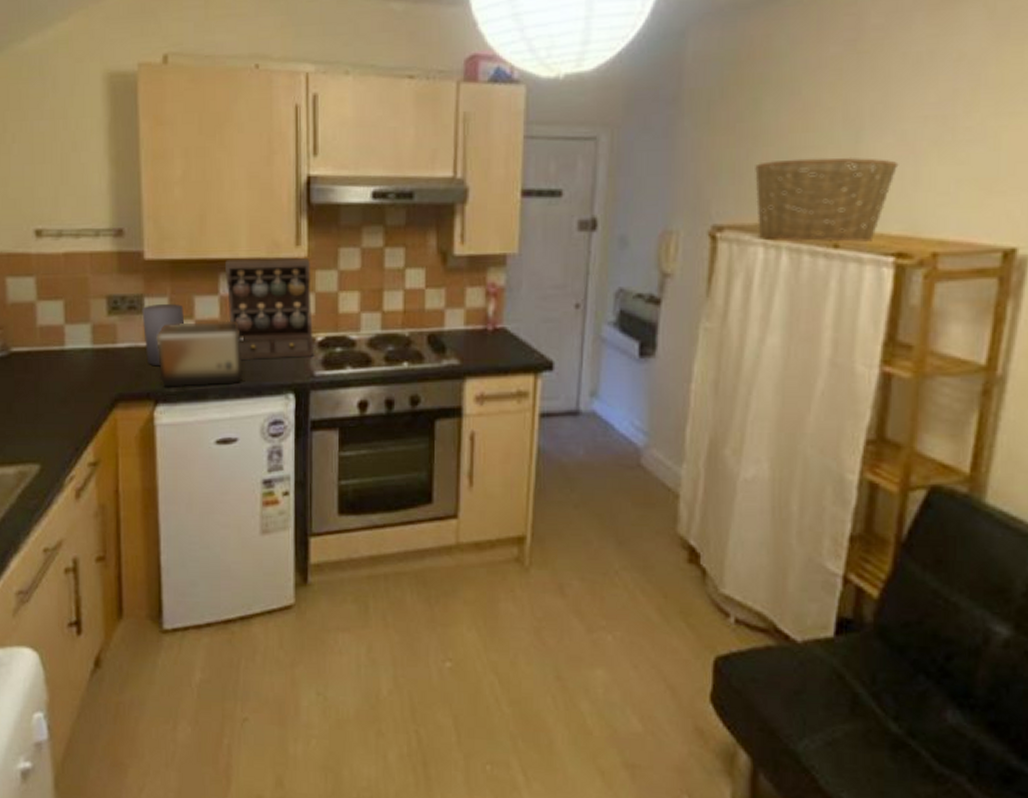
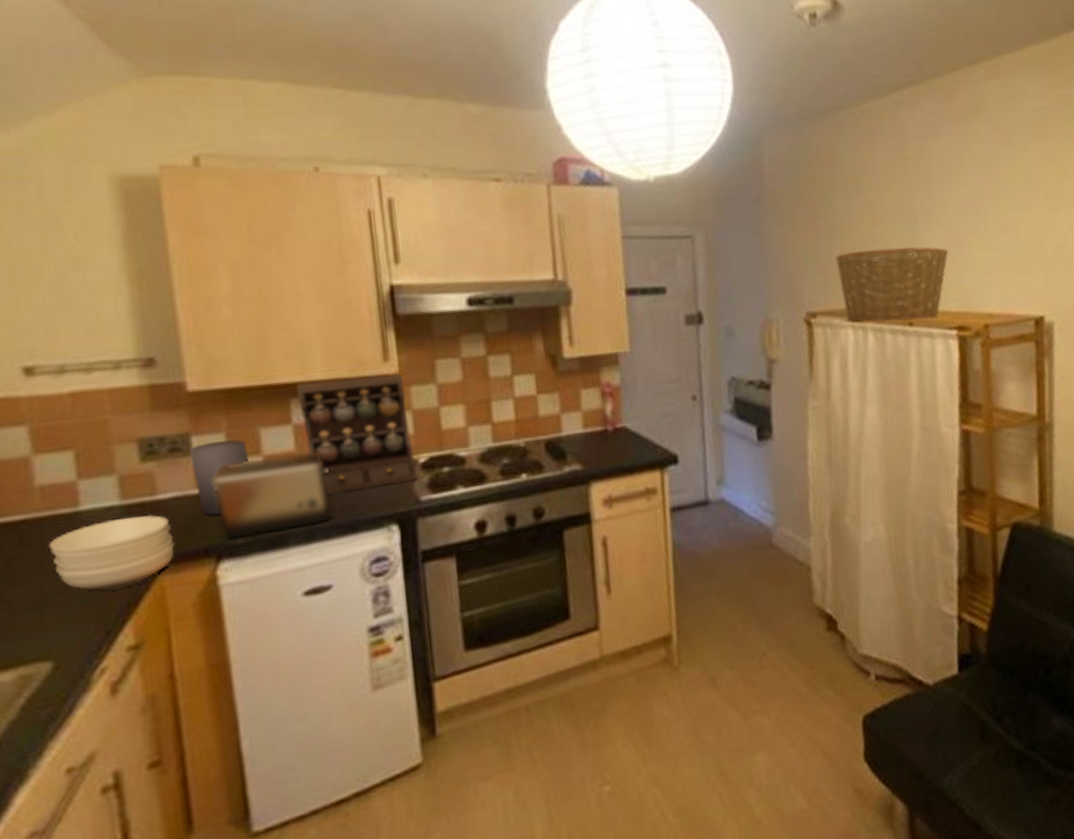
bowl: none [43,358,126,415] -> present [48,515,175,591]

